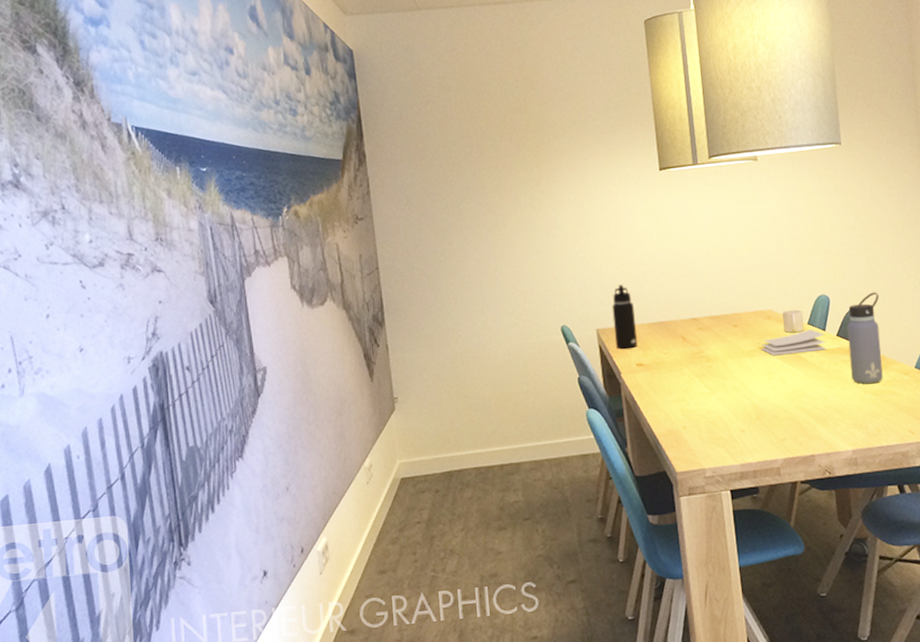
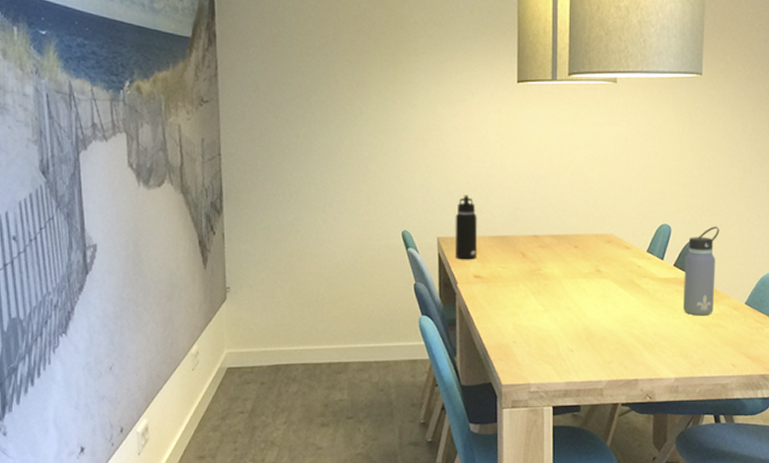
papers: present [761,329,826,356] -> none [598,257,663,280]
mug: present [782,309,805,333] -> none [622,236,644,259]

